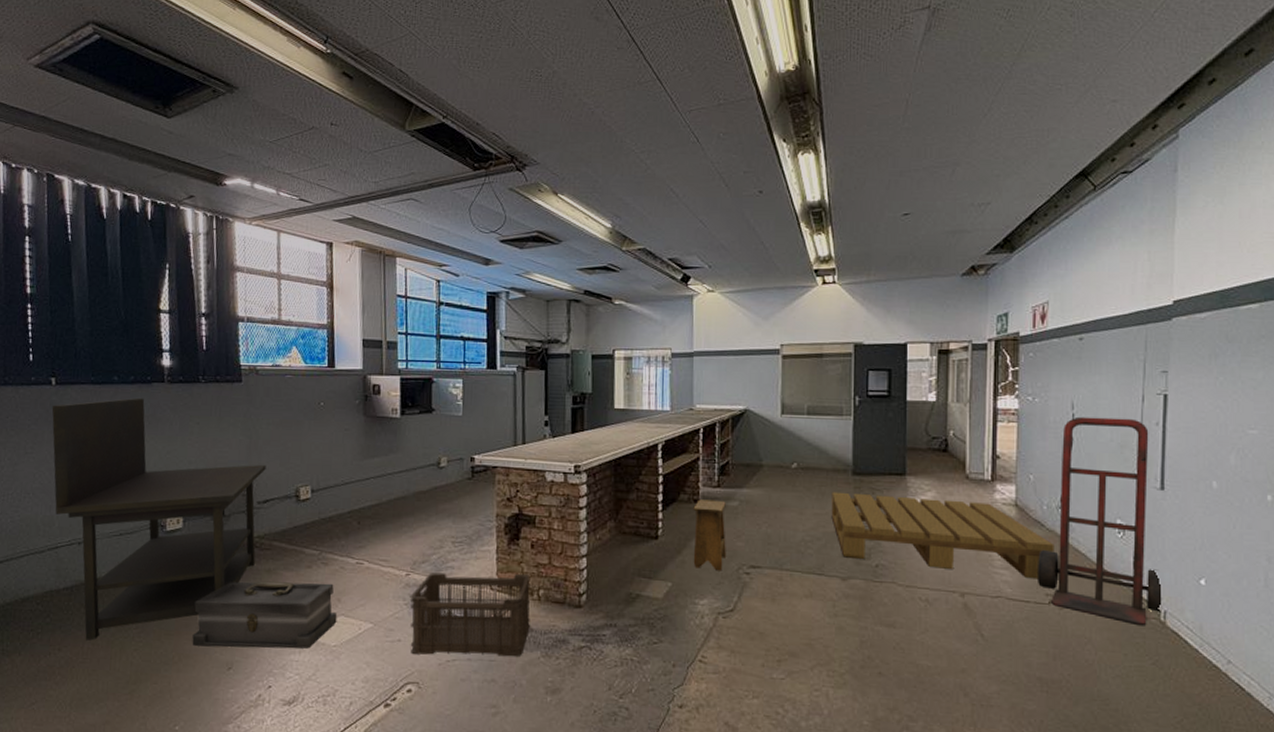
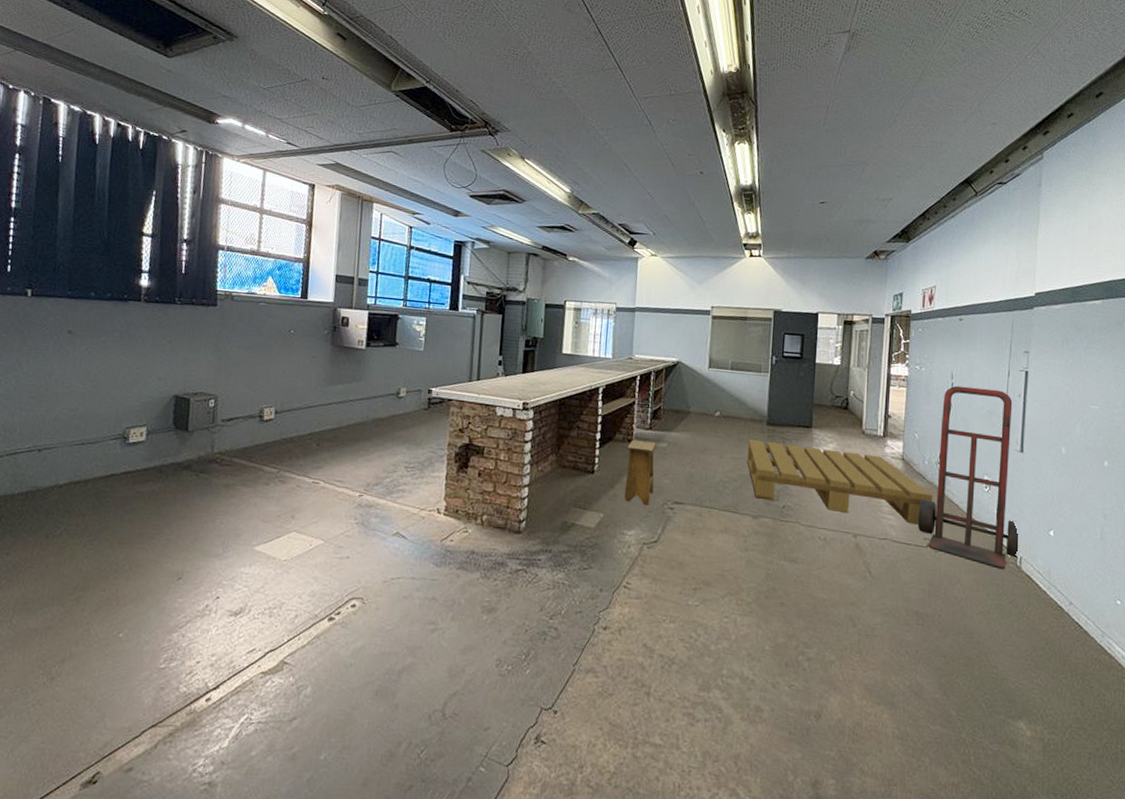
workbench: present [52,398,266,640] -> none [18,314,234,546]
tool box: present [192,581,337,649] -> none [144,495,290,562]
plastic crate: present [409,572,531,657] -> none [358,494,476,577]

